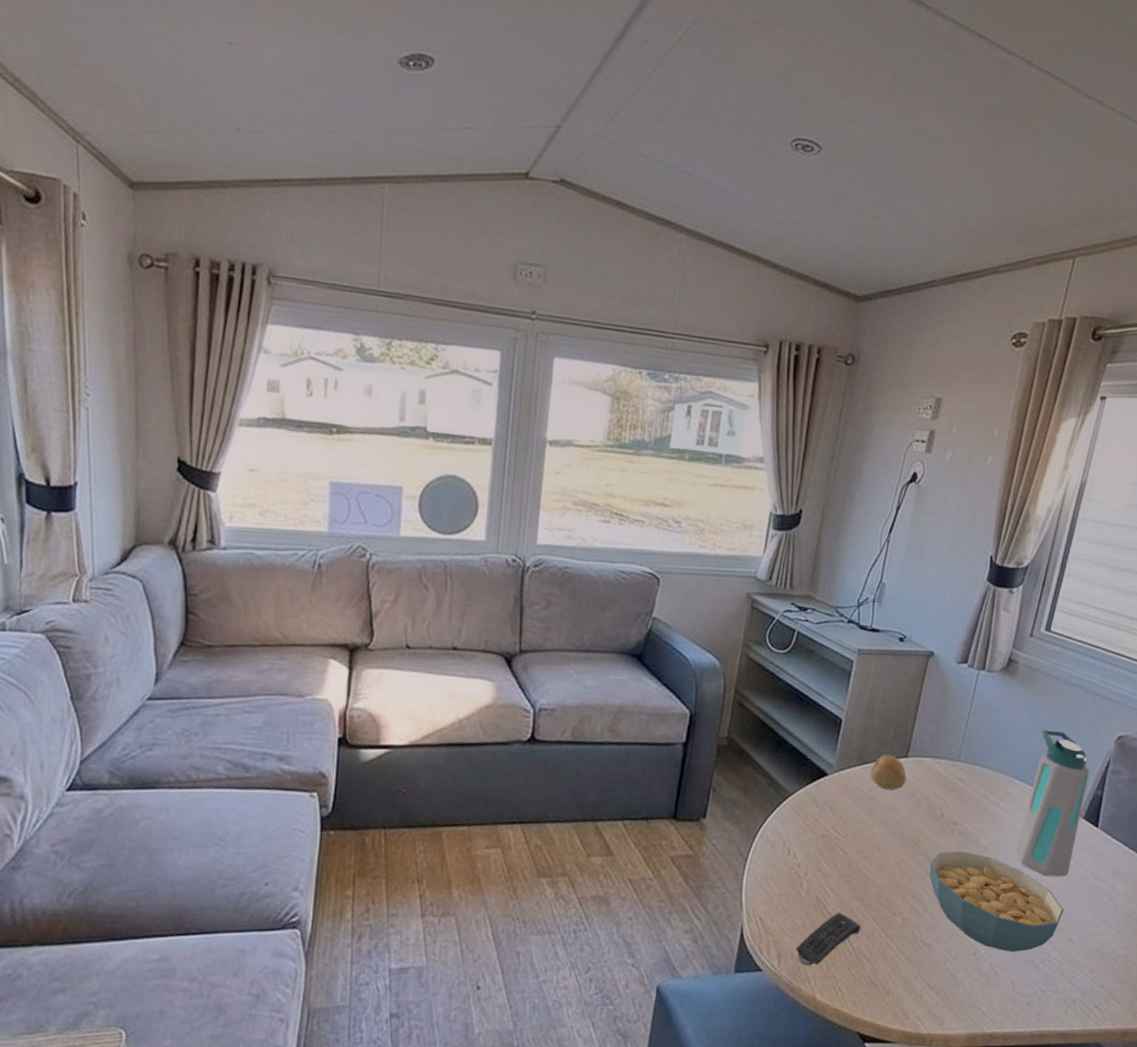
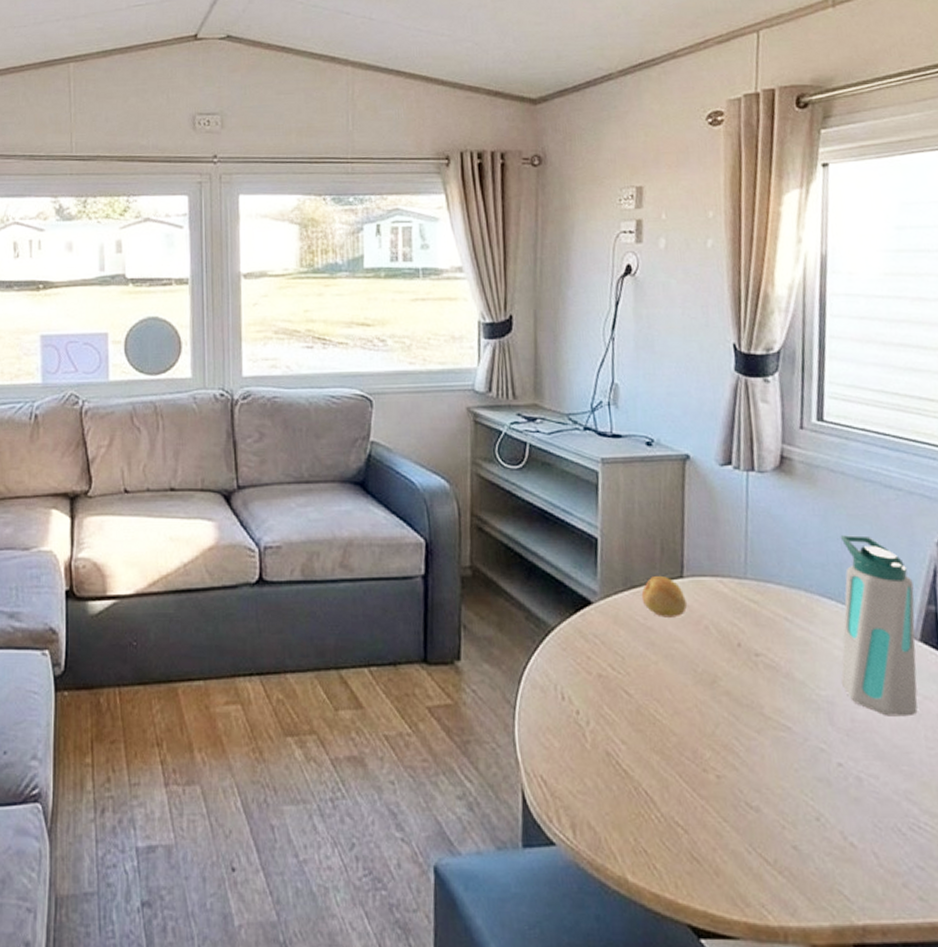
remote control: present [796,912,862,966] -> none [592,768,667,838]
cereal bowl: present [929,851,1064,952] -> none [736,688,923,816]

